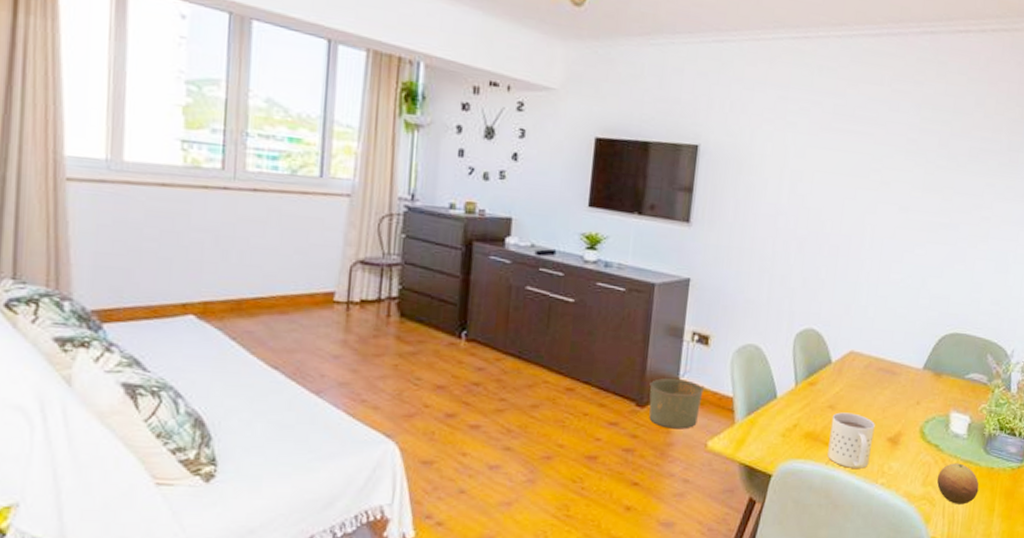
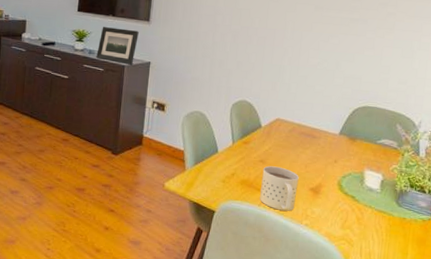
picture frame: none [615,229,675,282] -> present [96,27,139,64]
basket: present [649,377,705,429] -> none [121,134,163,173]
fruit: present [936,463,979,505] -> none [354,212,393,247]

